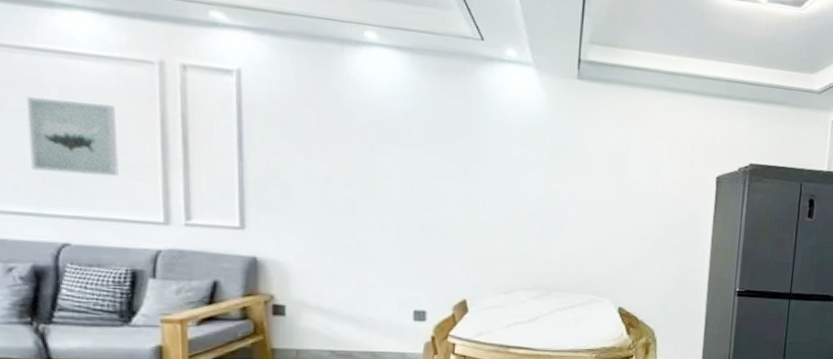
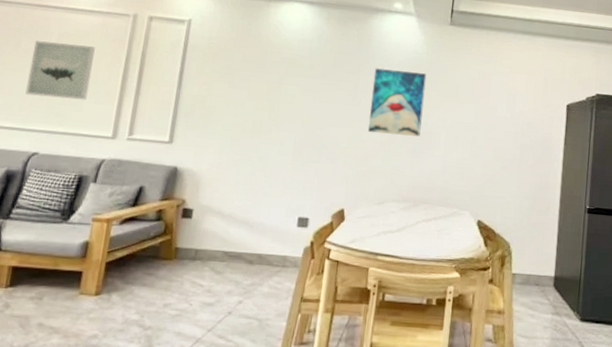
wall art: none [486,132,552,216] -> present [368,67,427,137]

